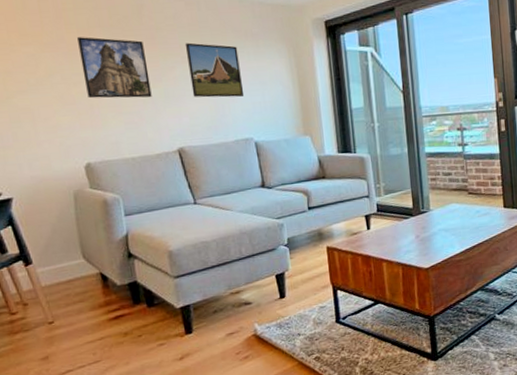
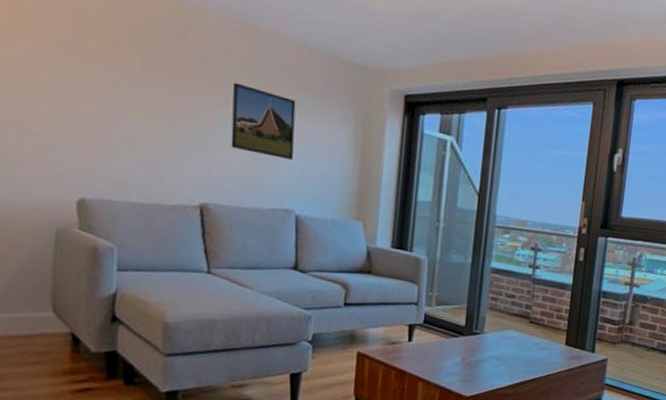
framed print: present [77,37,152,99] -> none [97,45,182,137]

